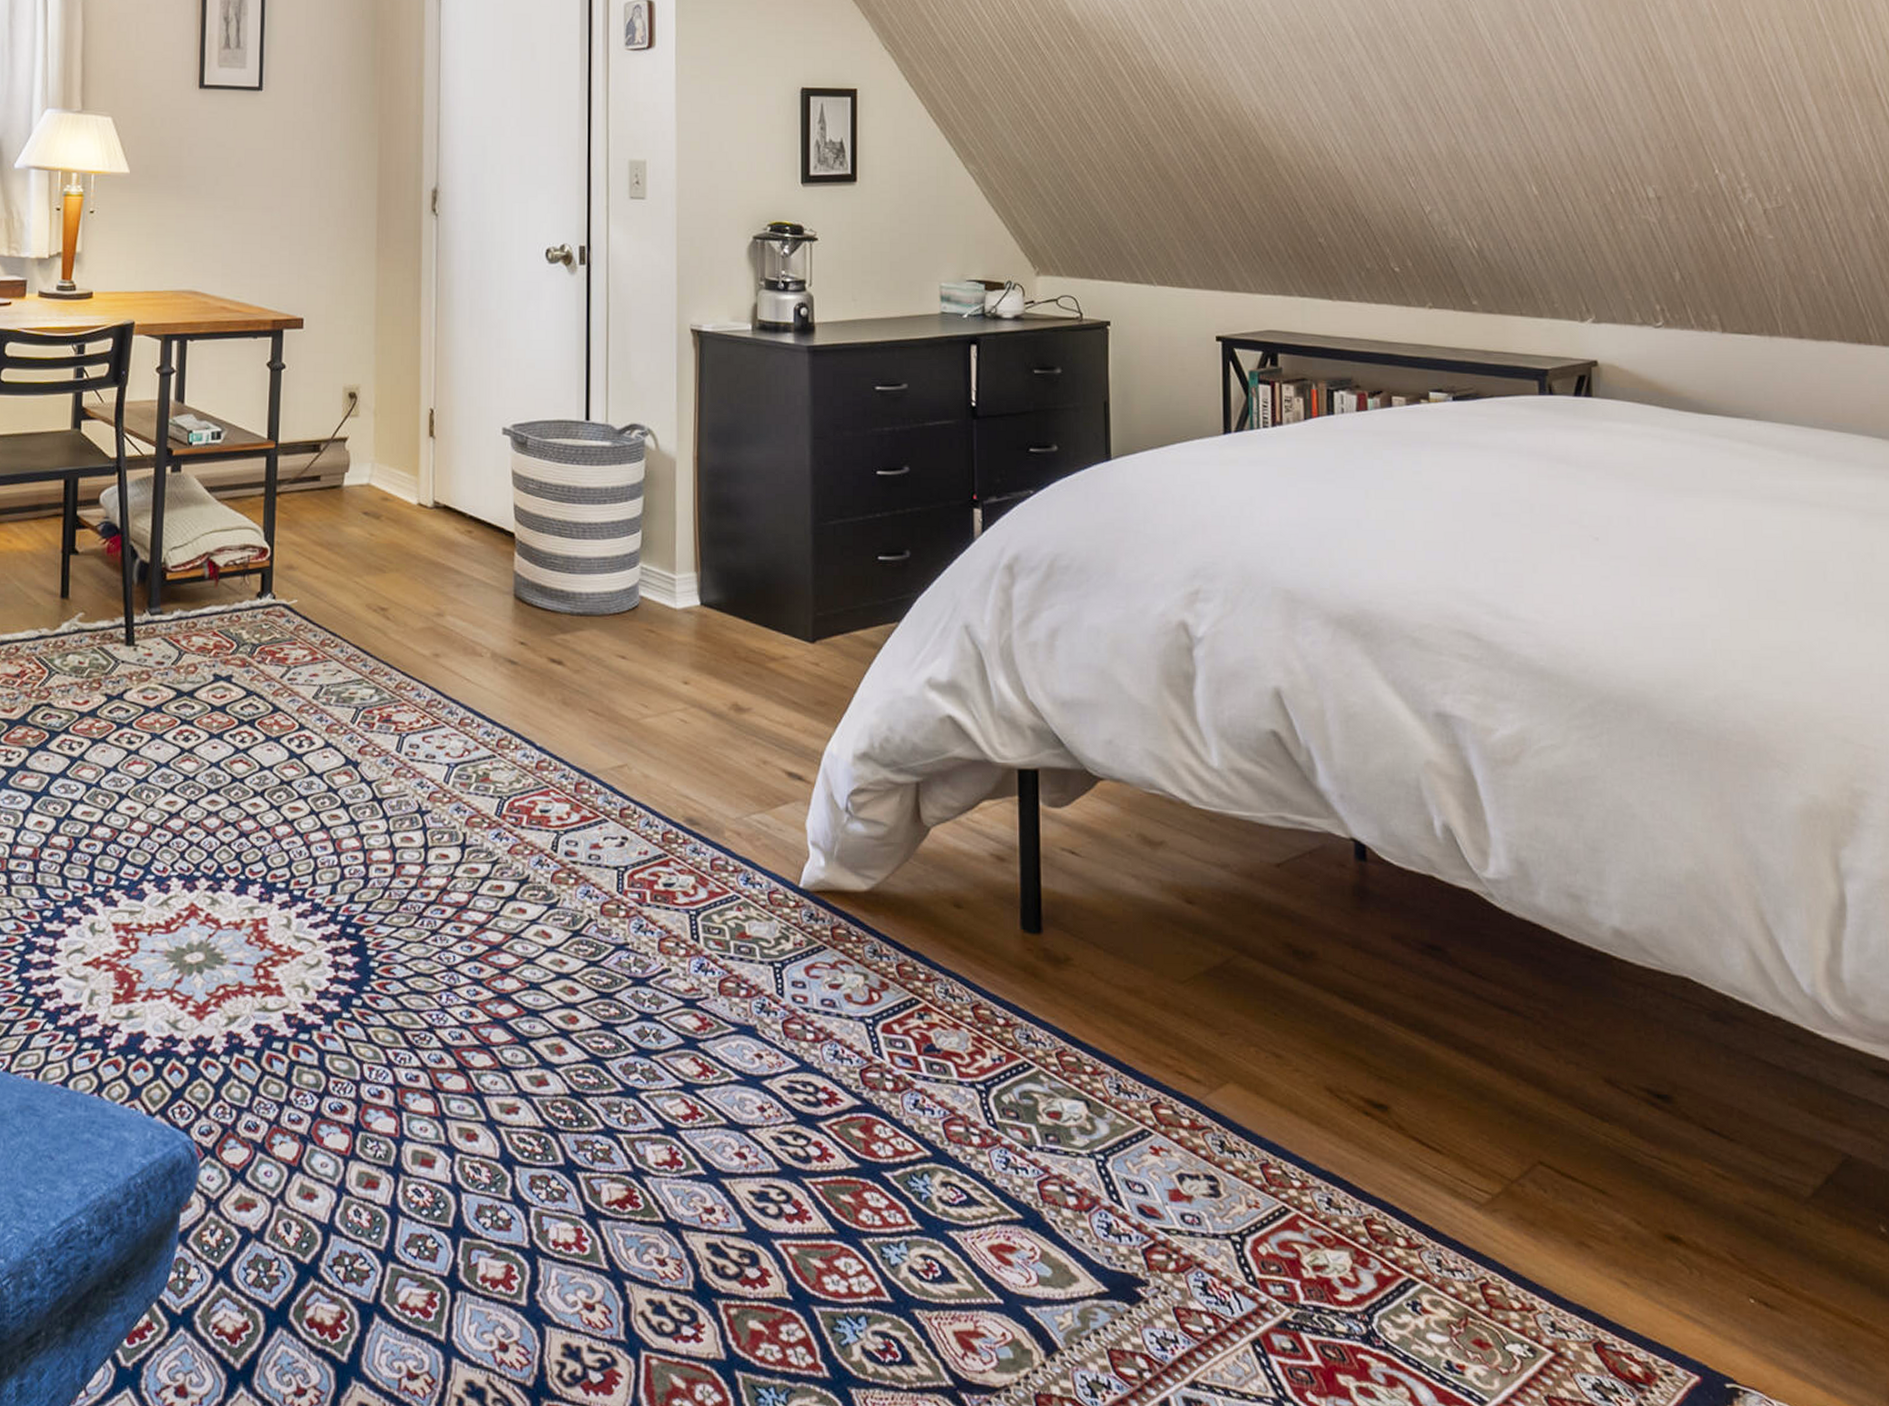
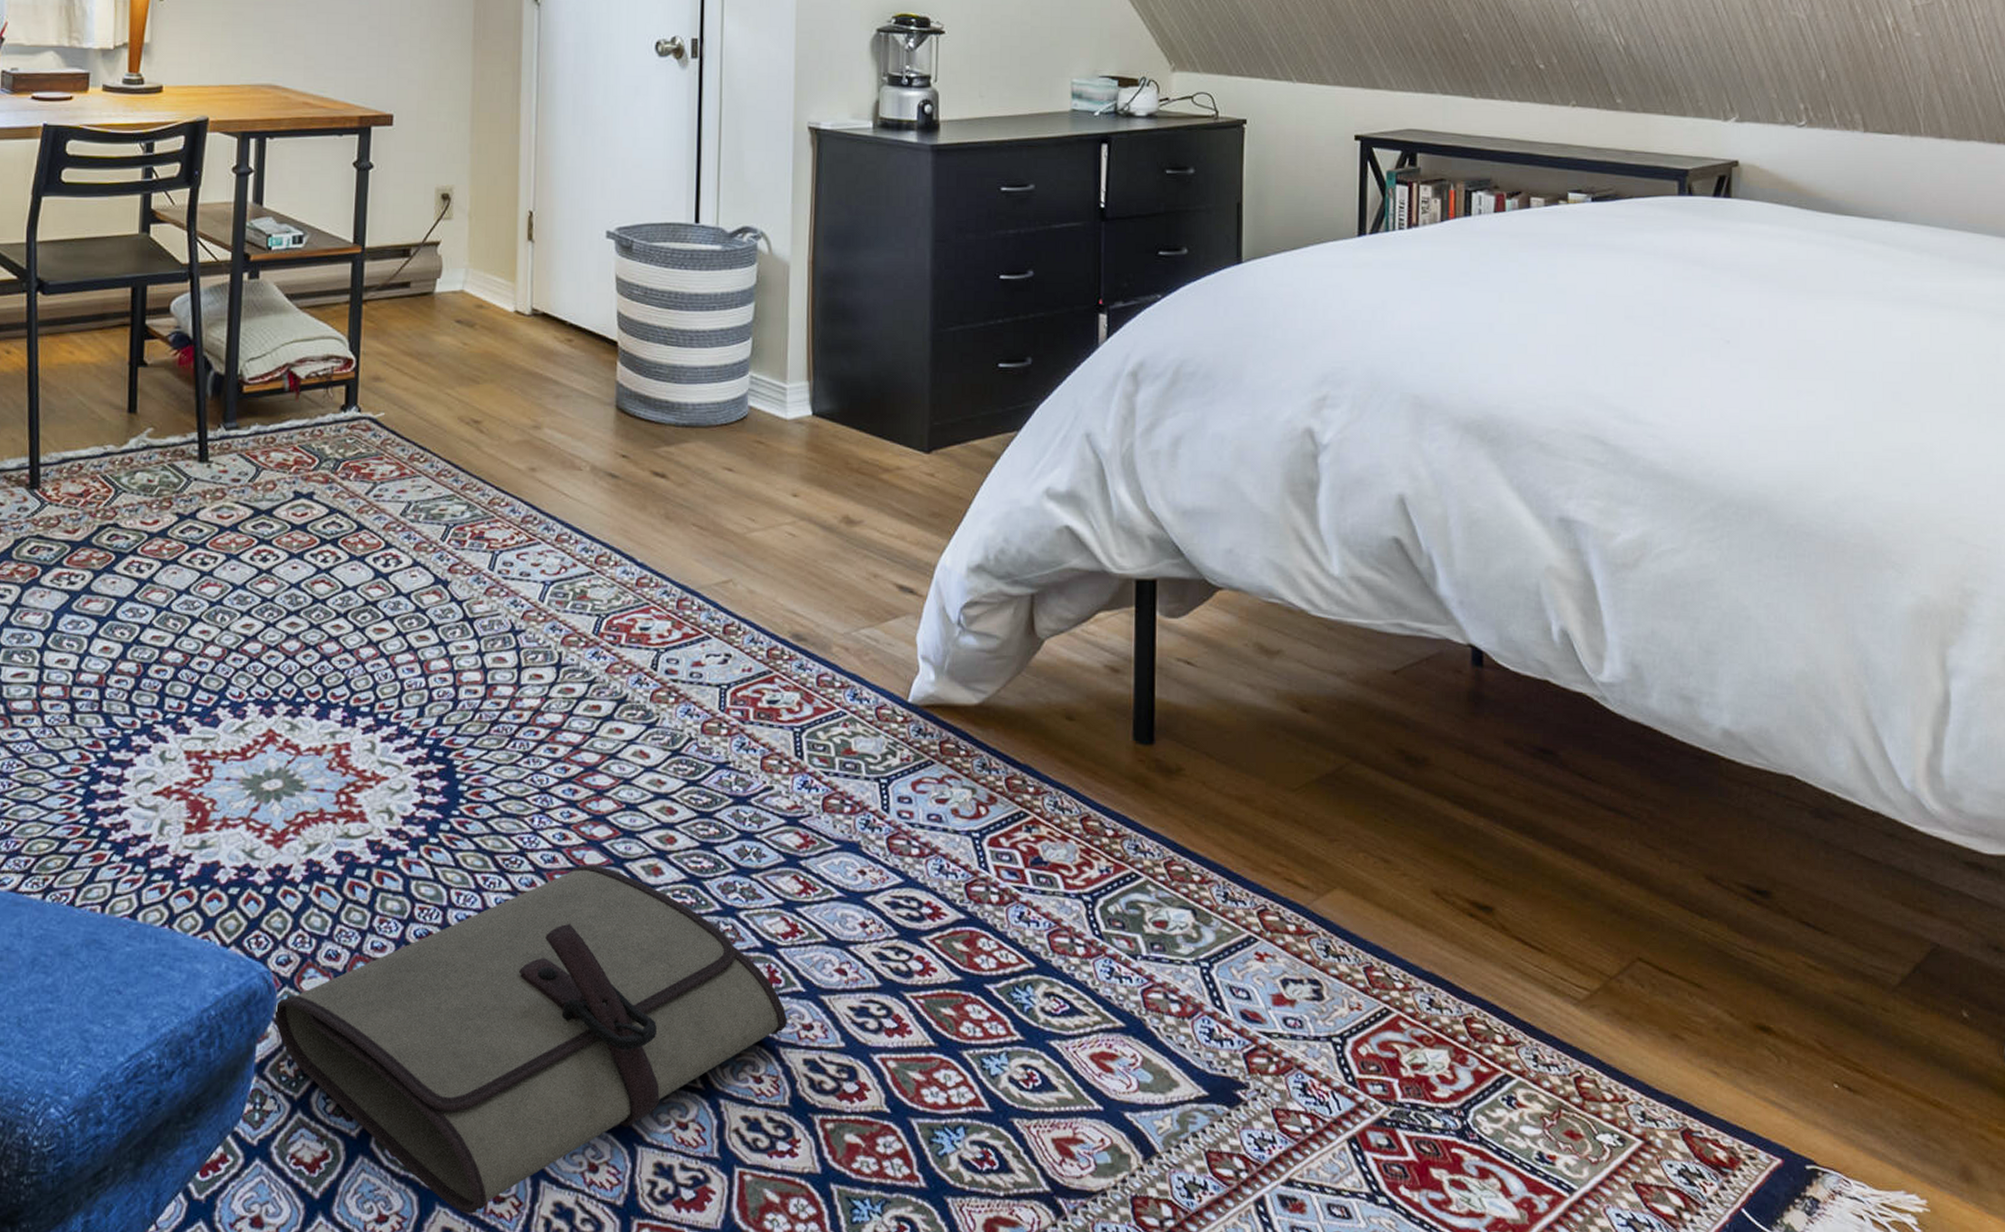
tool roll: none [197,1042,689,1390] -> present [274,865,787,1214]

